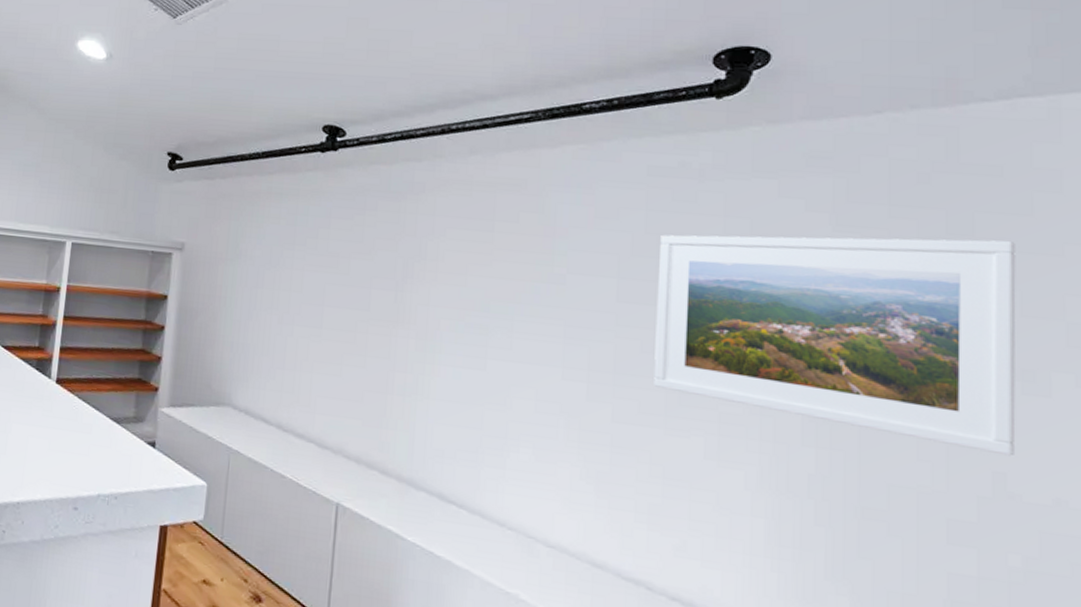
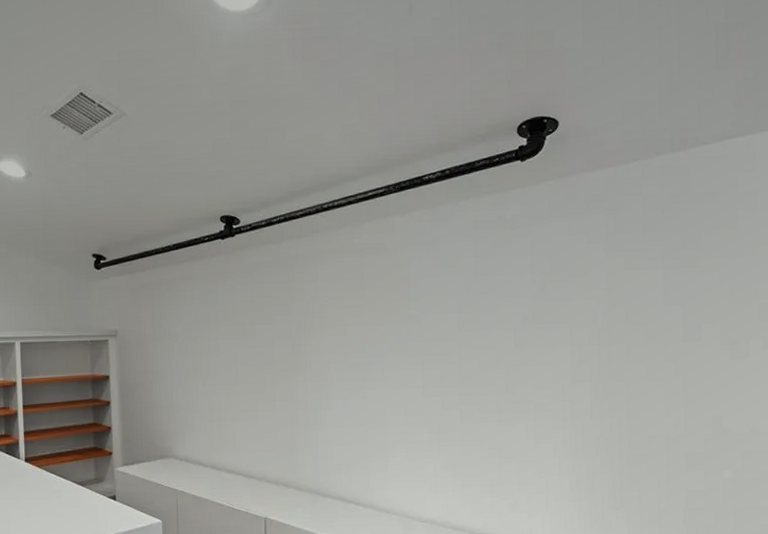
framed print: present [654,234,1016,457] -> none [487,248,727,404]

